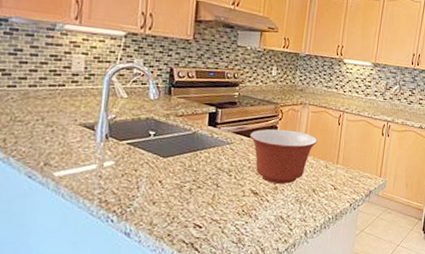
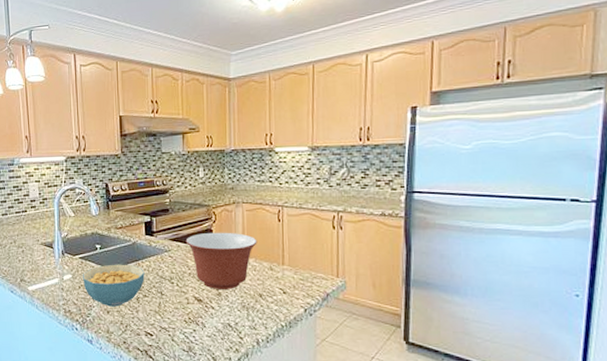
cereal bowl: none [127,153,202,198] -> present [82,264,145,307]

